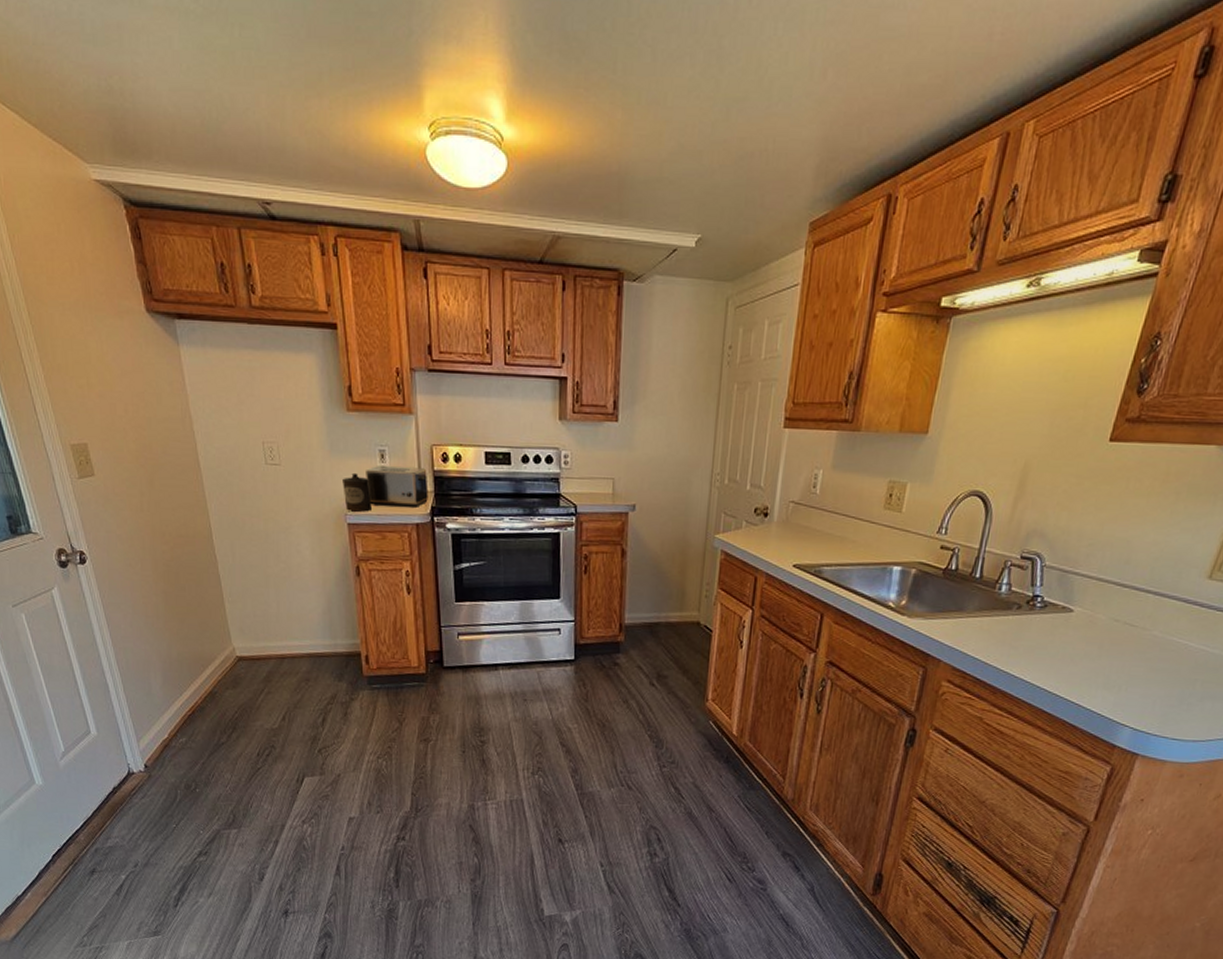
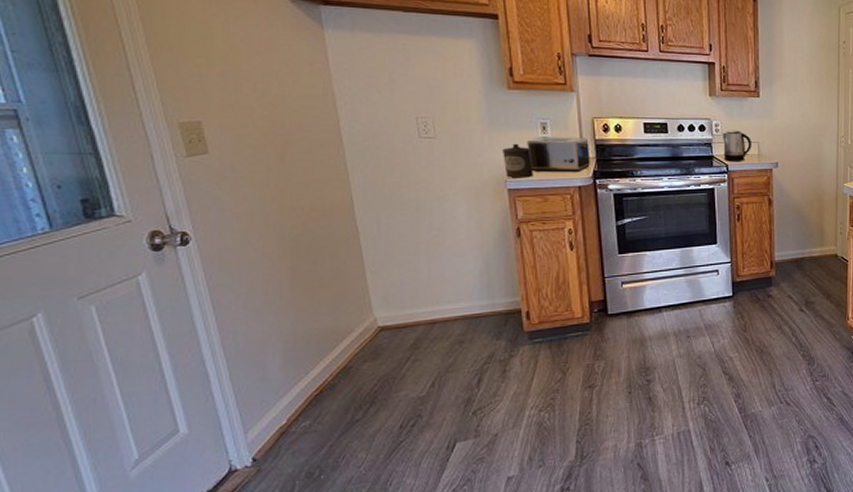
kettle: none [571,462,605,502] -> present [722,130,751,161]

